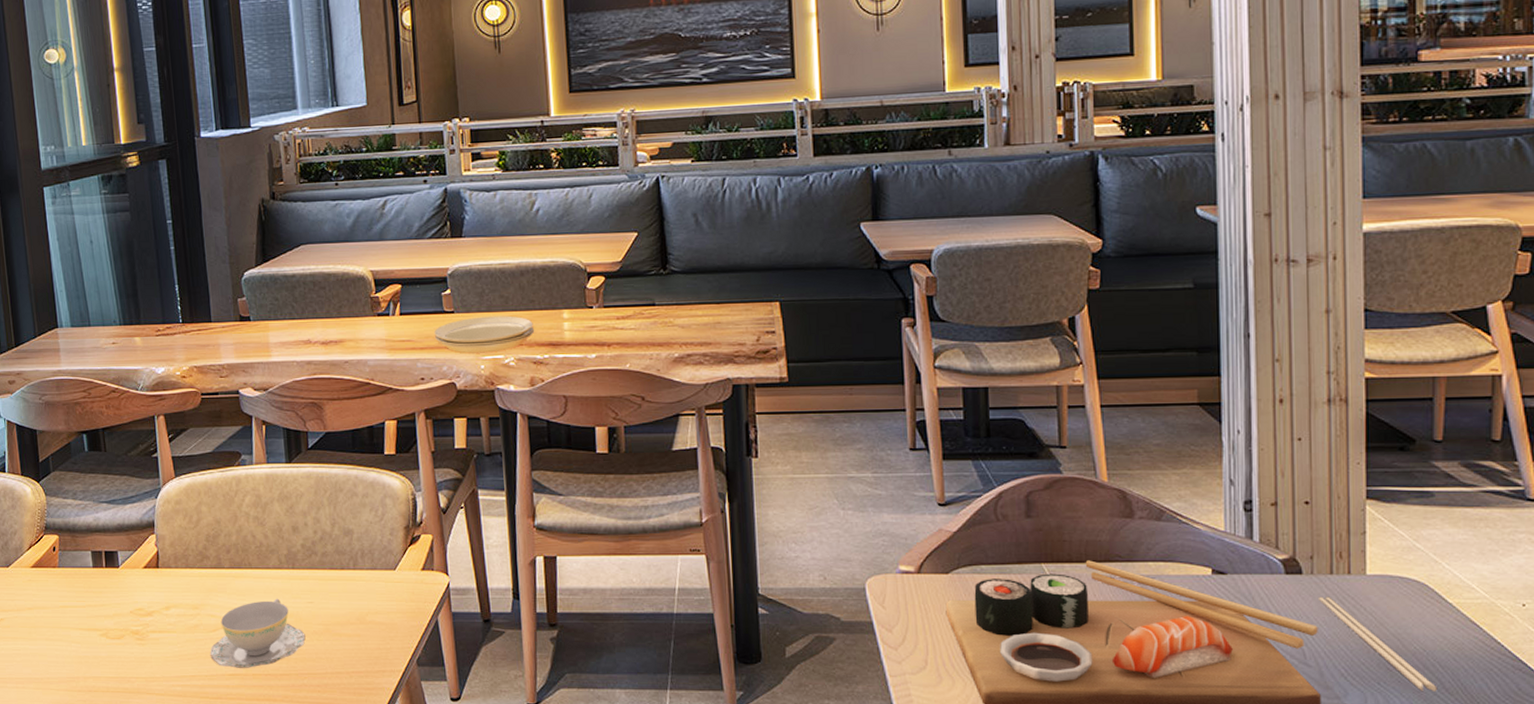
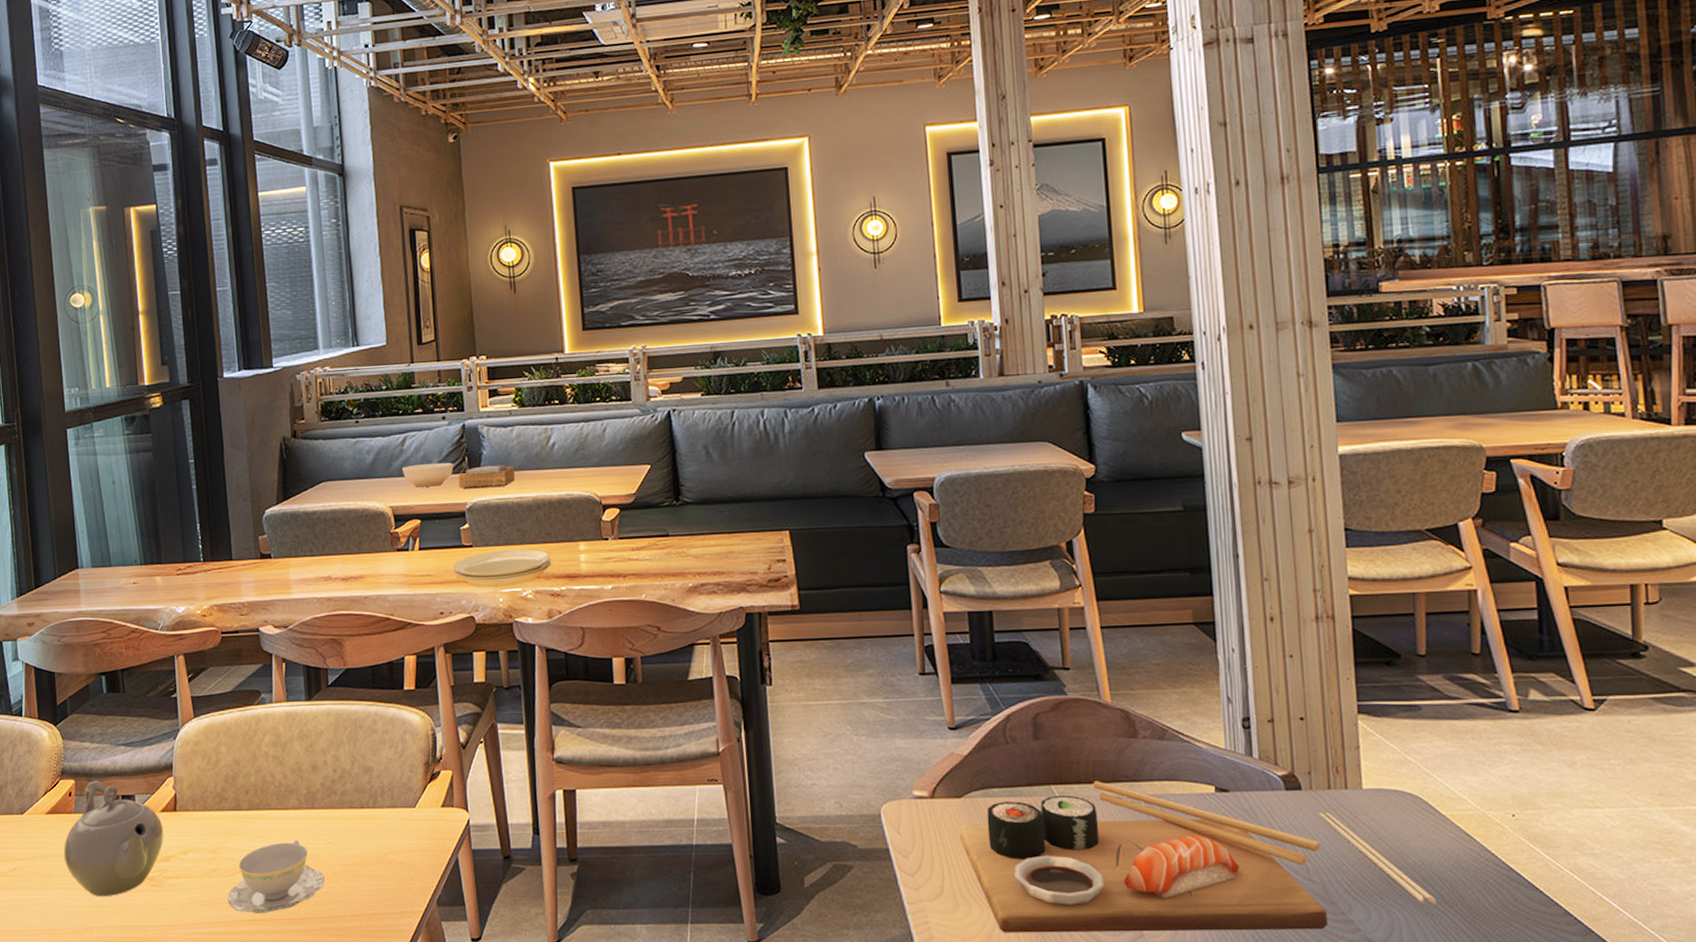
teapot: none [48,536,147,648] -> present [63,780,164,896]
bowl: none [382,227,435,252] -> present [401,462,454,487]
napkin holder: none [439,230,498,254] -> present [458,465,515,488]

